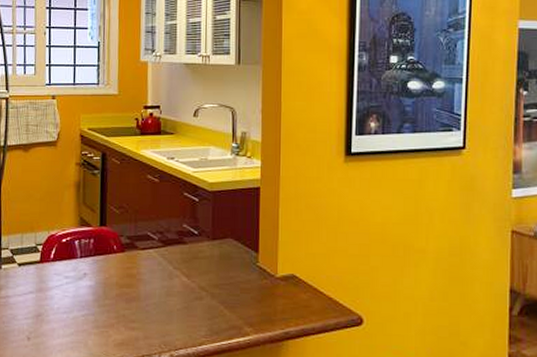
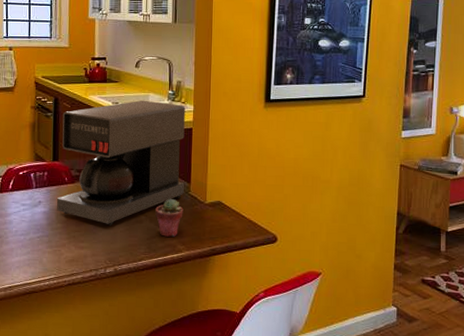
coffee maker: none [103,154,252,303] -> present [56,100,185,226]
potted succulent: none [217,270,251,317] -> present [155,198,184,237]

